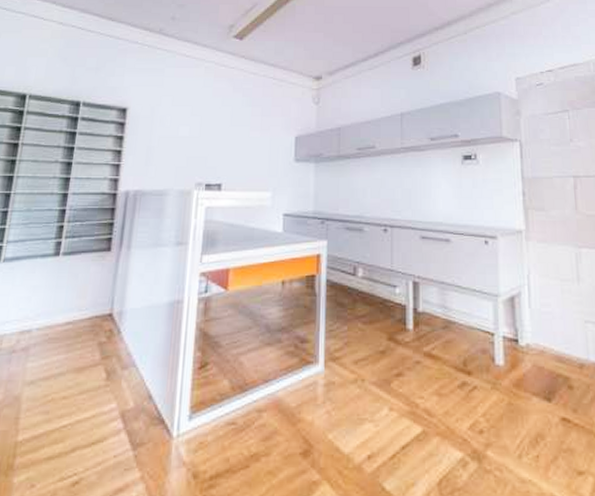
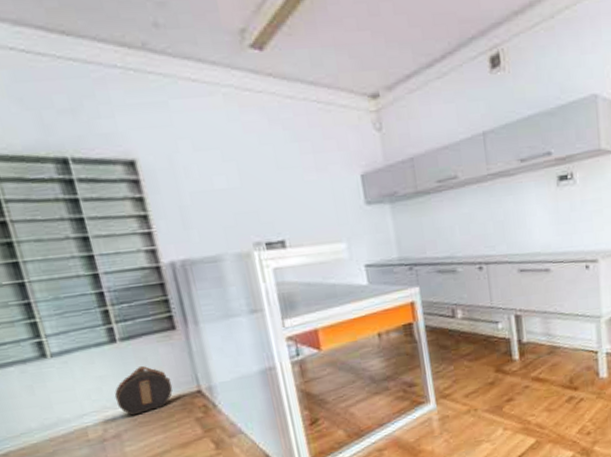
hat box: none [38,281,91,330] -> present [114,365,173,416]

